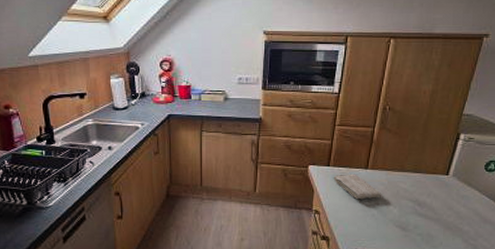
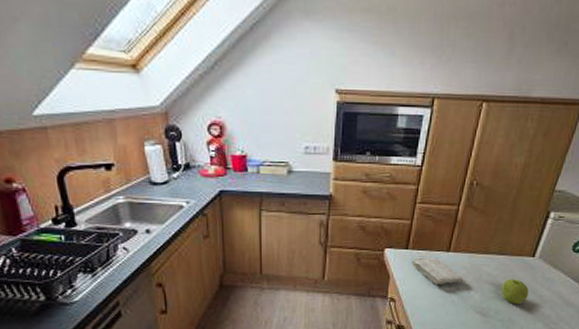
fruit: none [419,196,445,219] -> present [502,279,529,304]

